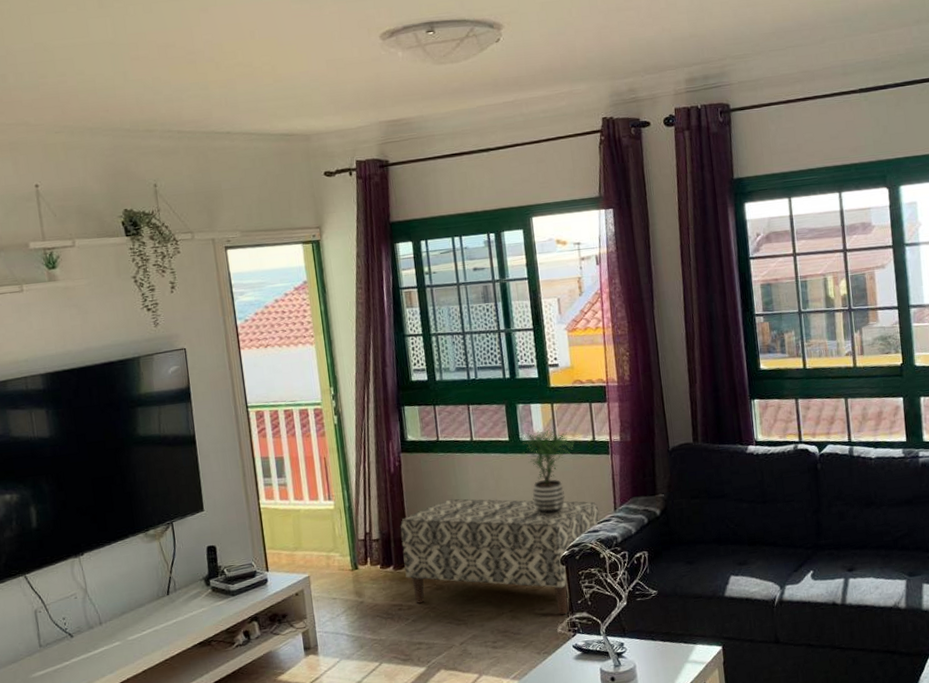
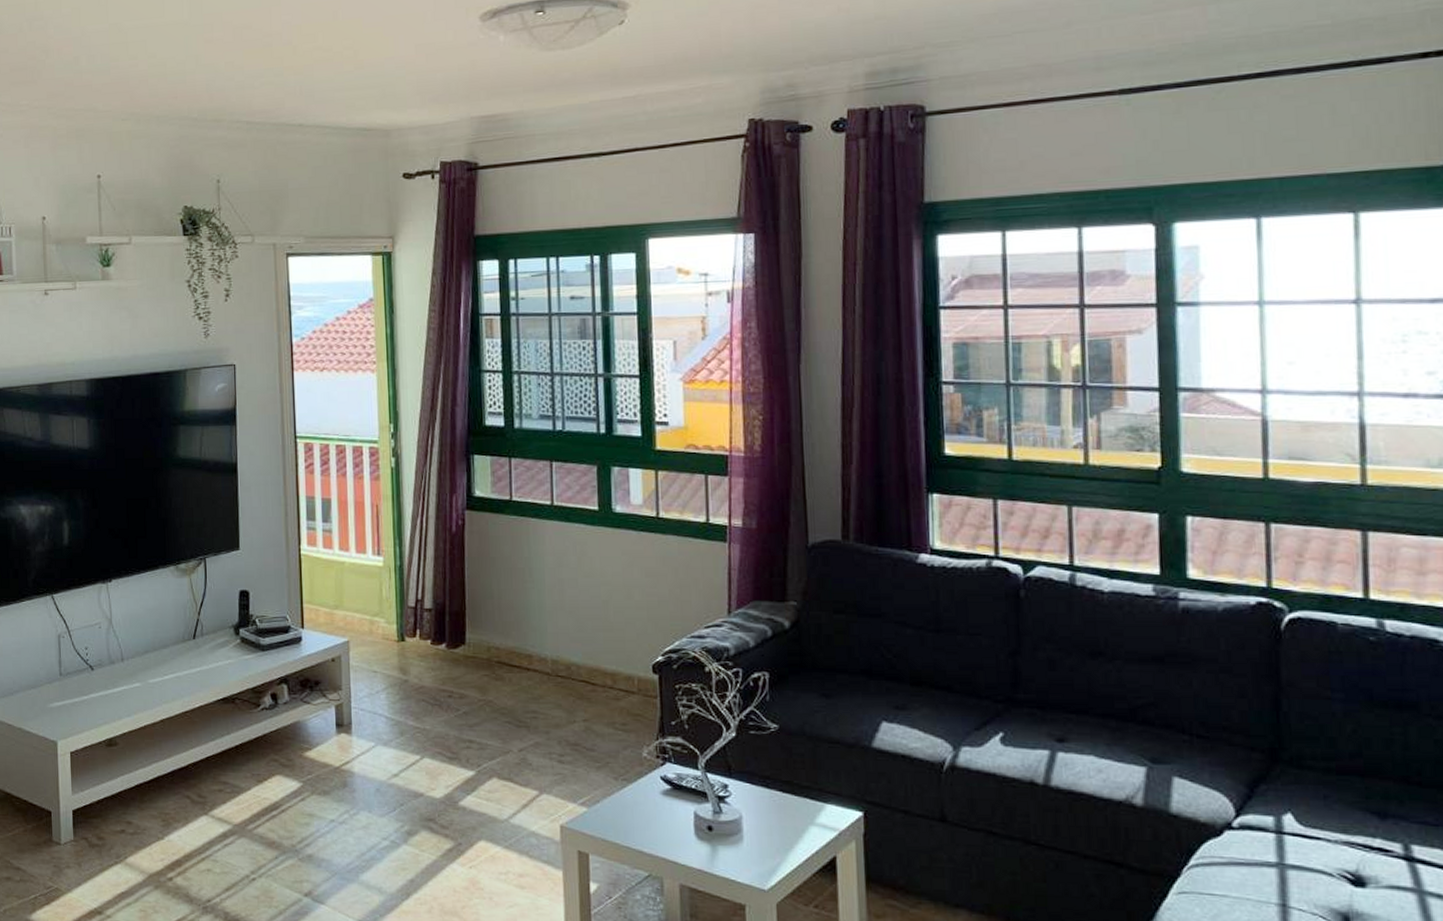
bench: present [400,498,601,615] -> none [457,573,709,736]
potted plant: present [523,428,574,516] -> none [614,500,681,608]

